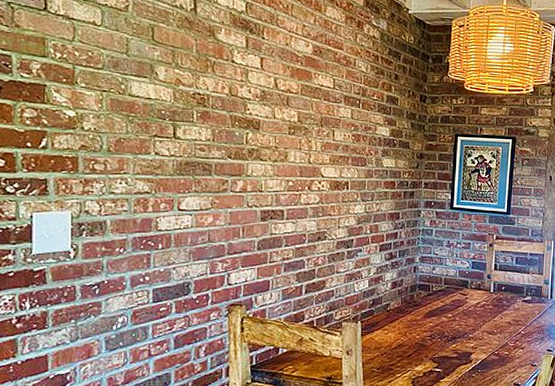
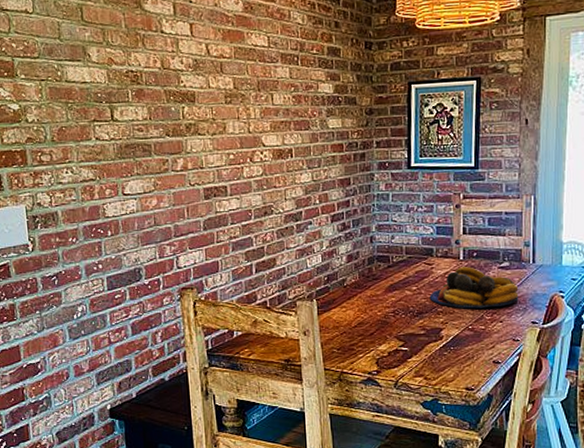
fruit bowl: none [462,299,538,336] -> present [429,266,519,309]

